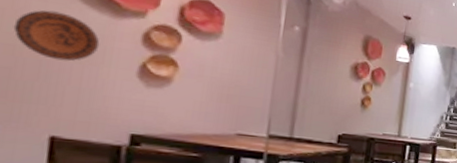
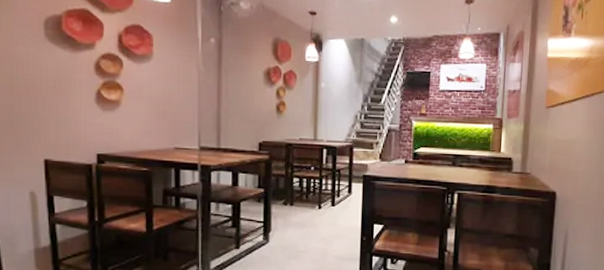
decorative plate: present [13,10,100,61] -> none [9,53,66,95]

